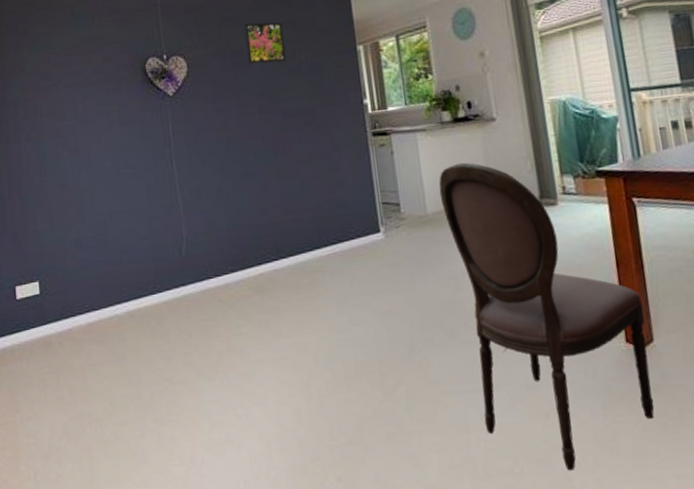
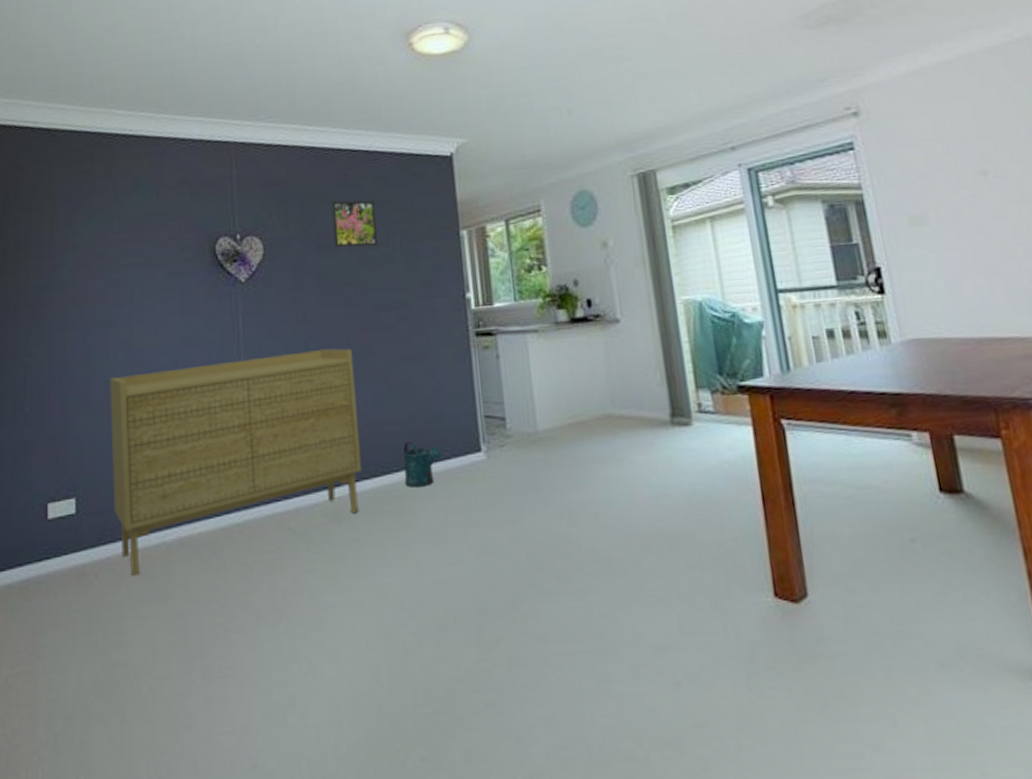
sideboard: none [61,150,280,343] -> present [110,348,362,576]
watering can: none [314,226,347,264] -> present [402,442,442,488]
dining chair: present [439,162,655,471] -> none [552,371,810,758]

